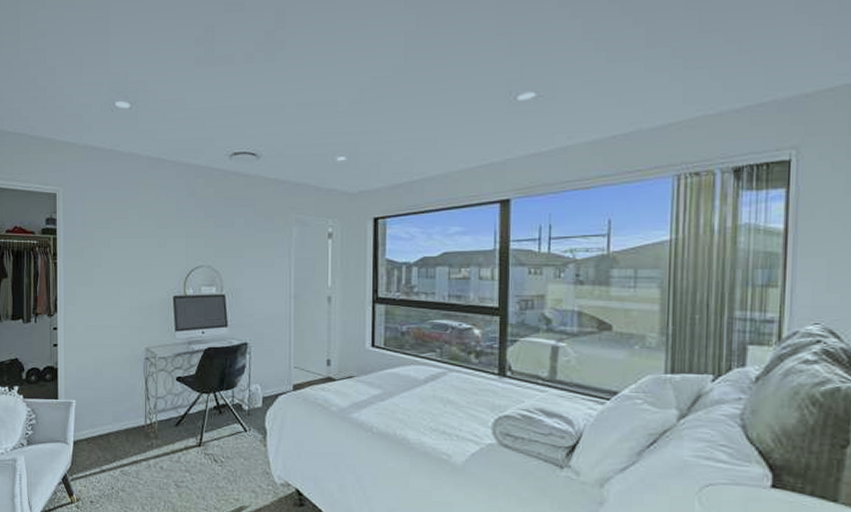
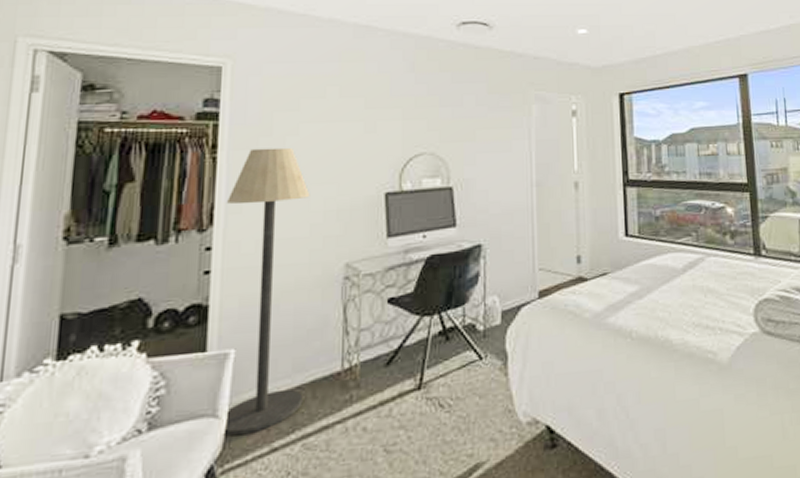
floor lamp: none [65,257,120,458] -> present [223,147,311,437]

